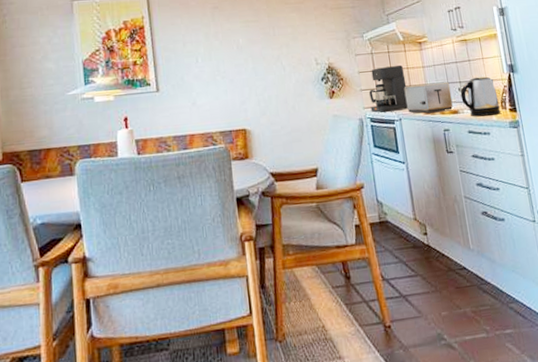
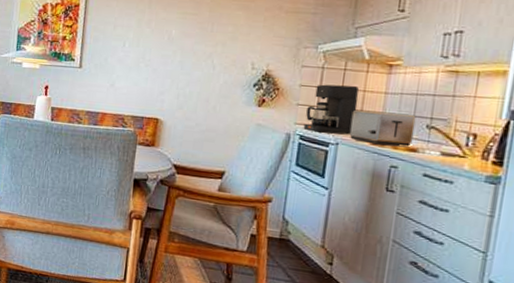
kettle: present [460,76,501,117] -> none [426,116,482,165]

